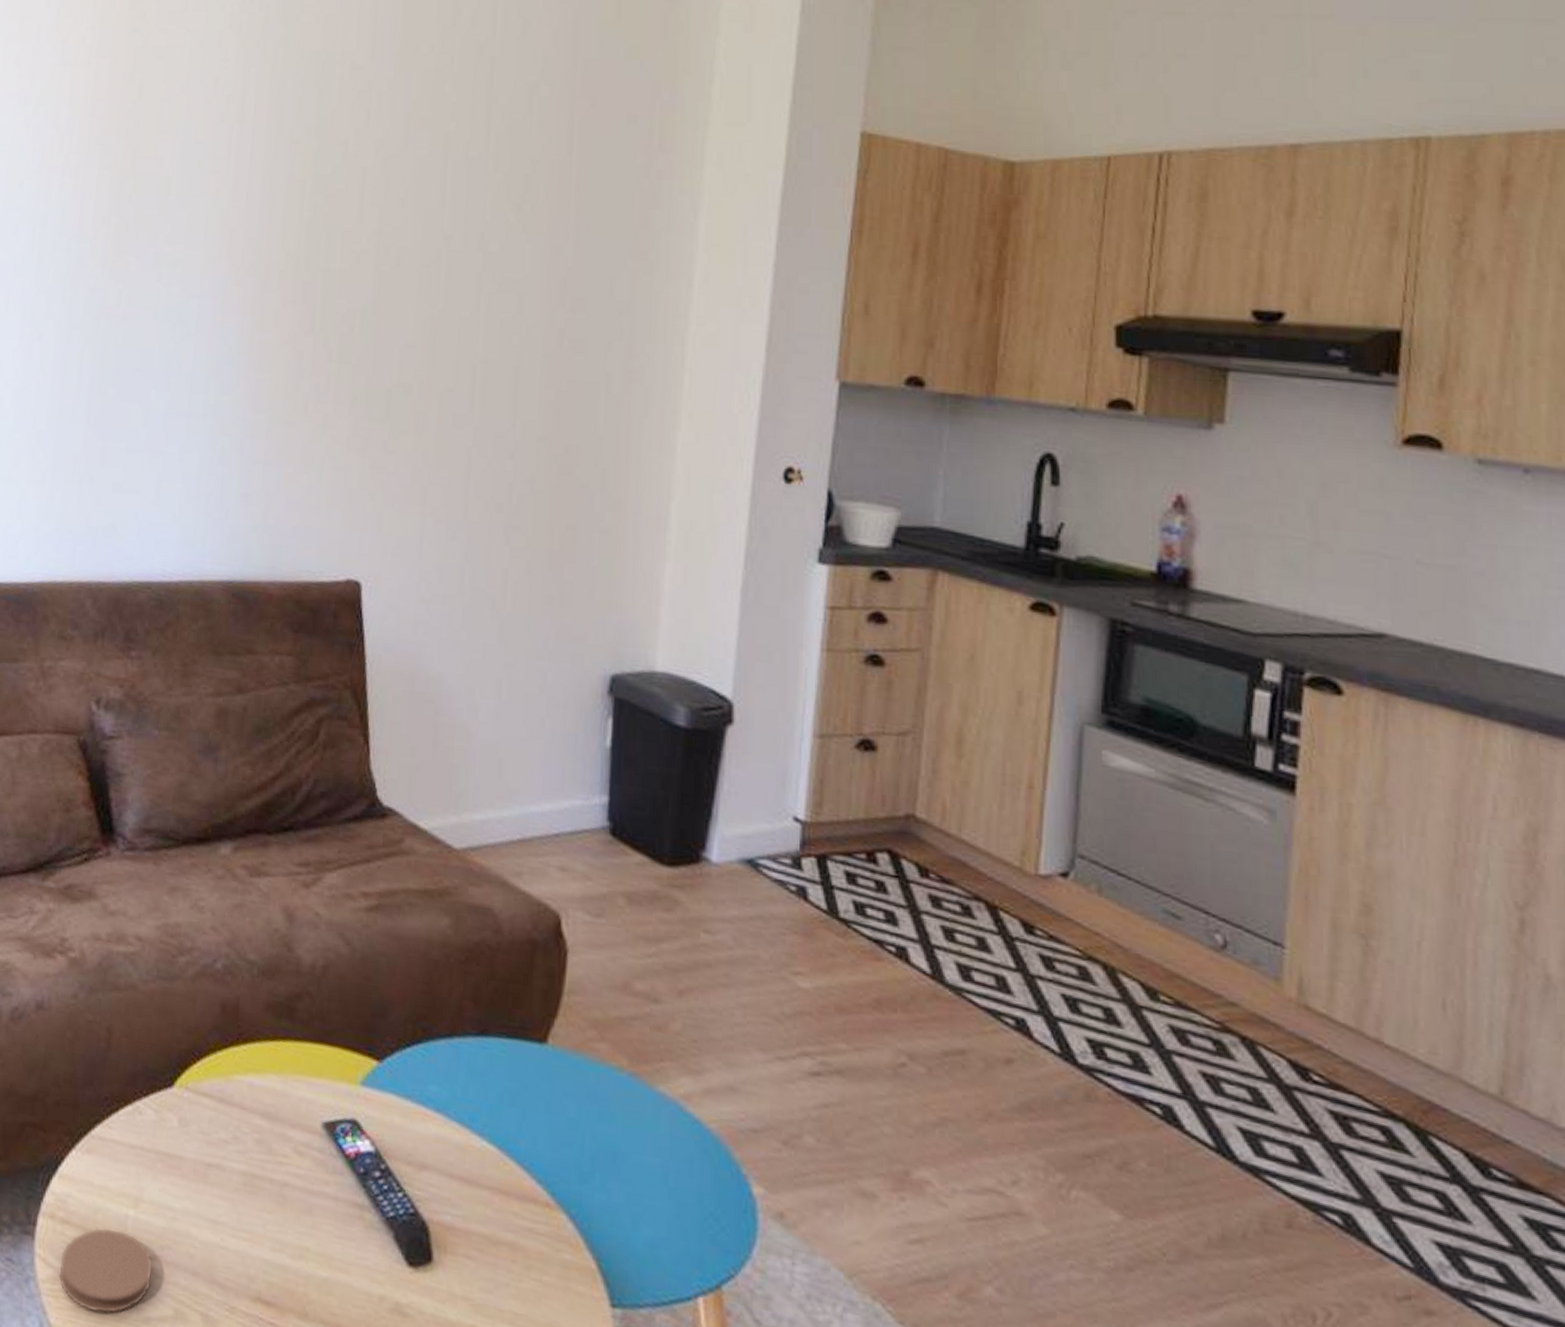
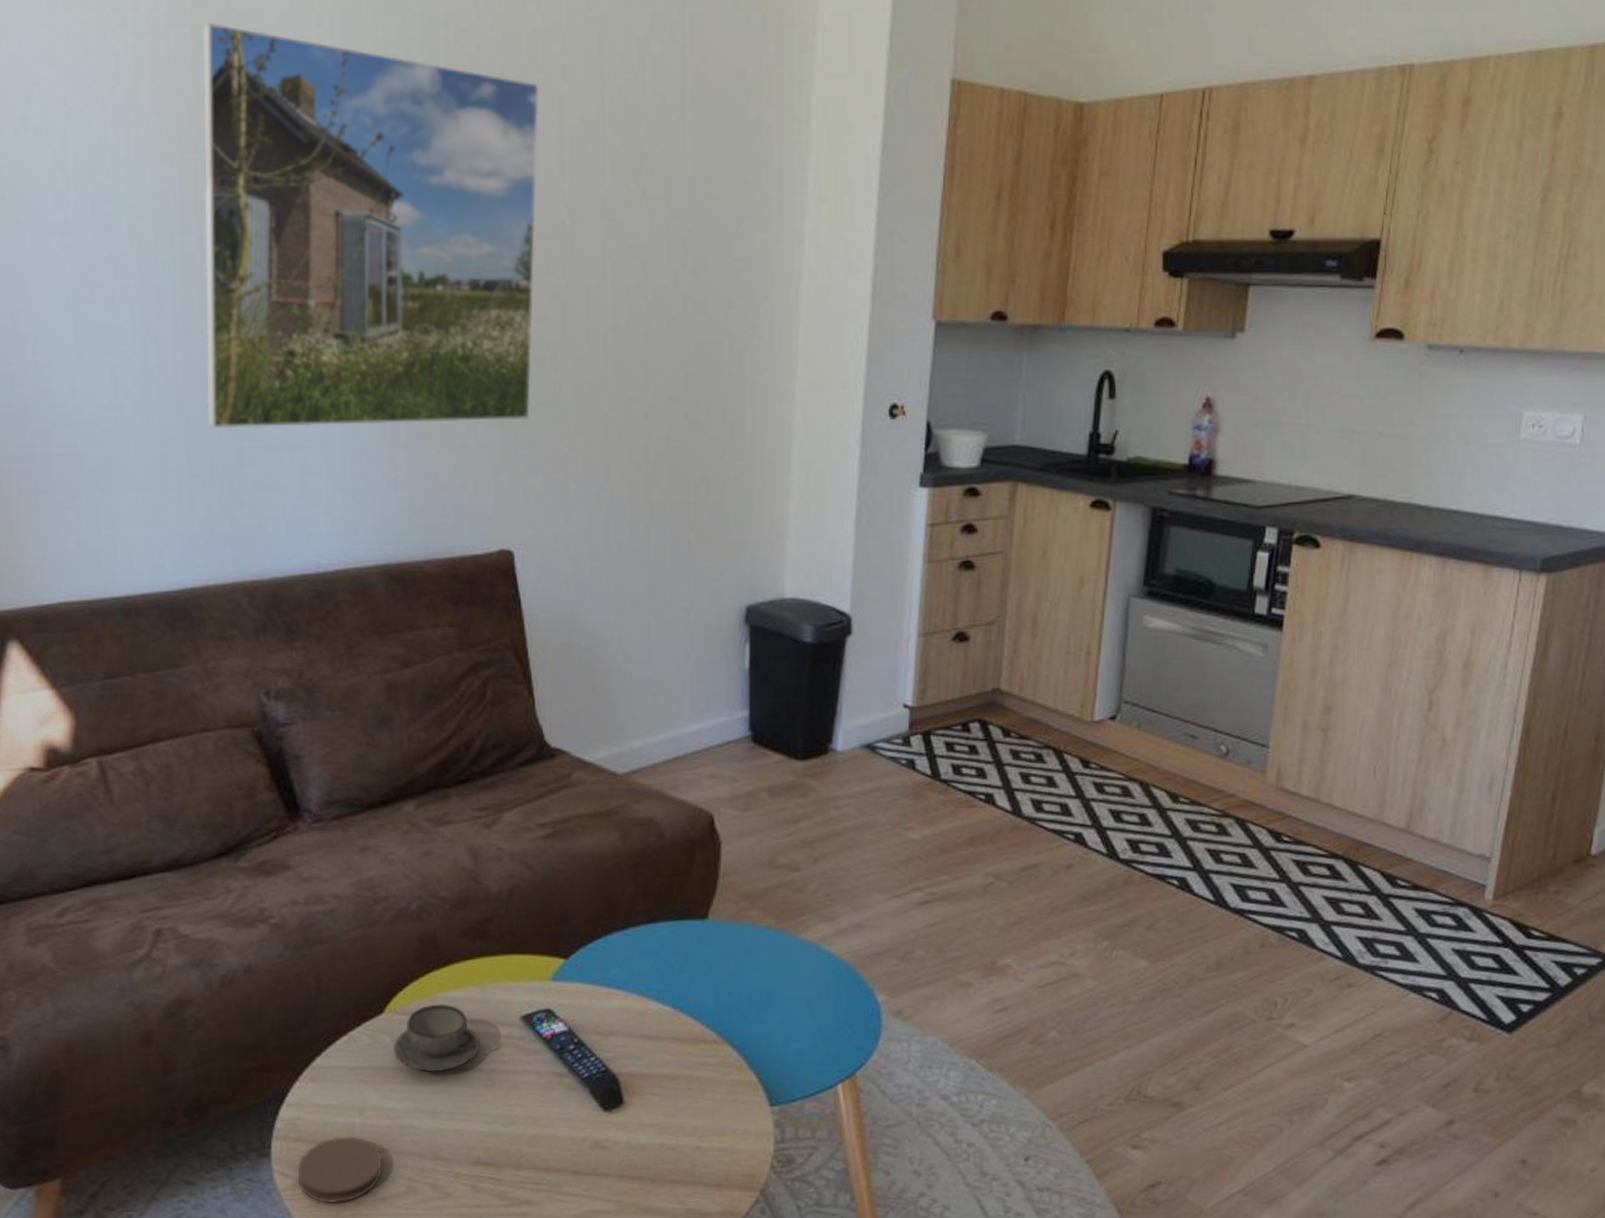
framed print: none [77,55,426,446] -> present [201,22,539,429]
teacup: none [179,1087,275,1174] -> present [394,1004,481,1073]

